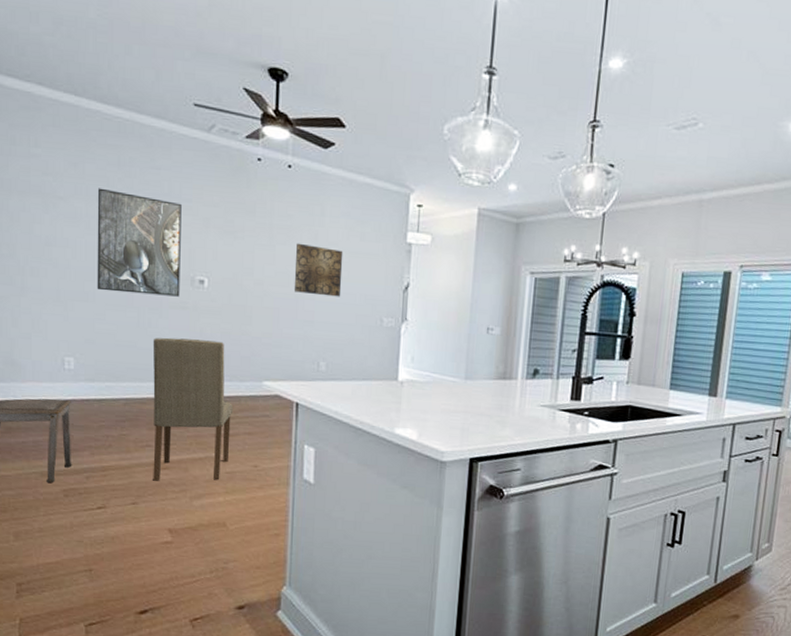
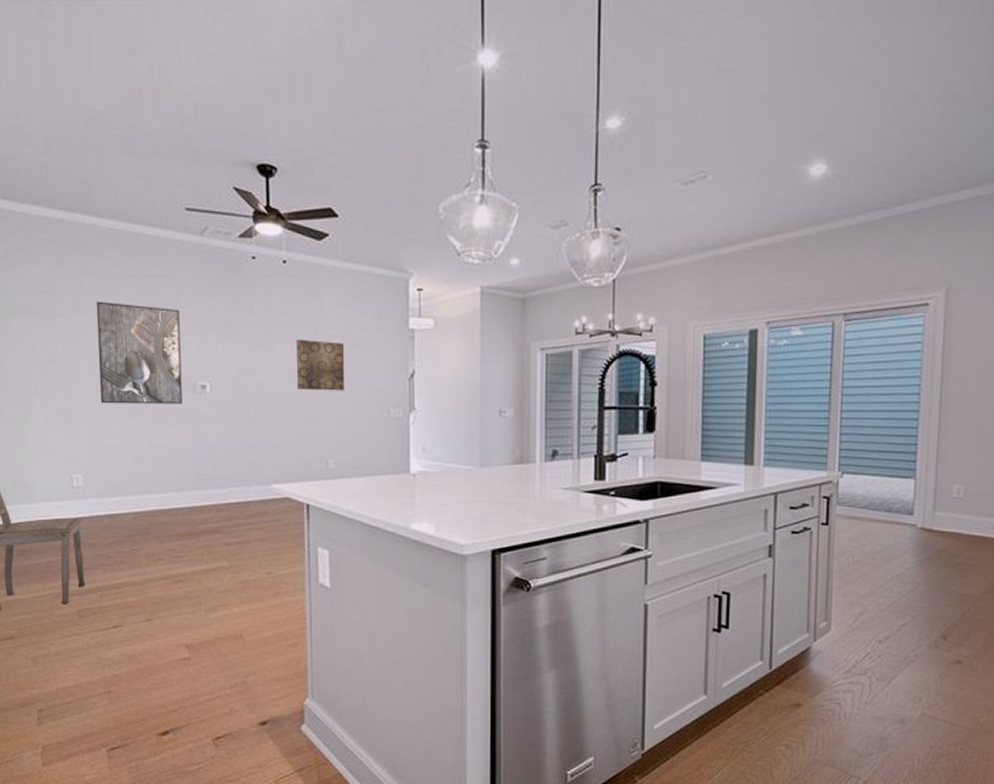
dining chair: present [153,337,234,481] -> none [158,446,244,595]

